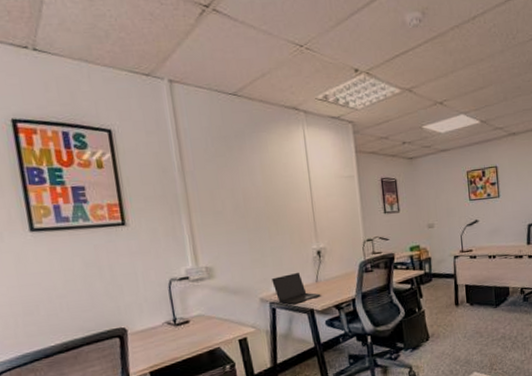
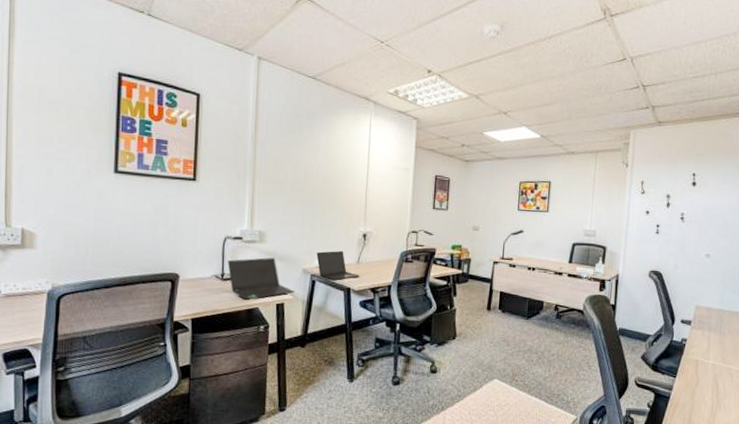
laptop: none [177,291,256,342] -> present [227,257,295,300]

